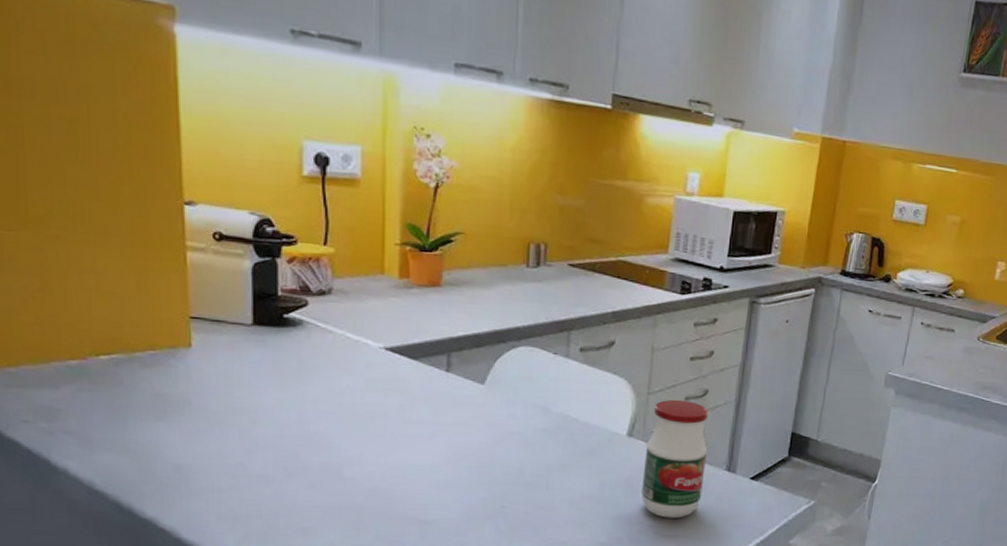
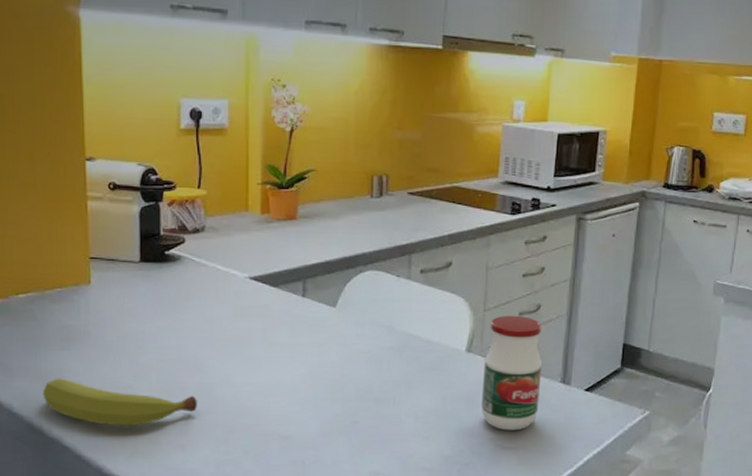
fruit: none [132,452,322,508] -> present [42,378,197,426]

